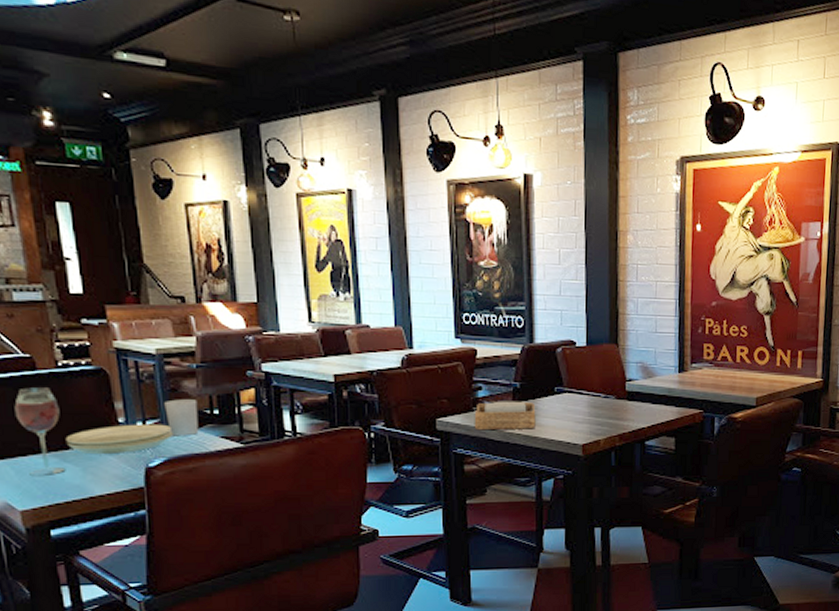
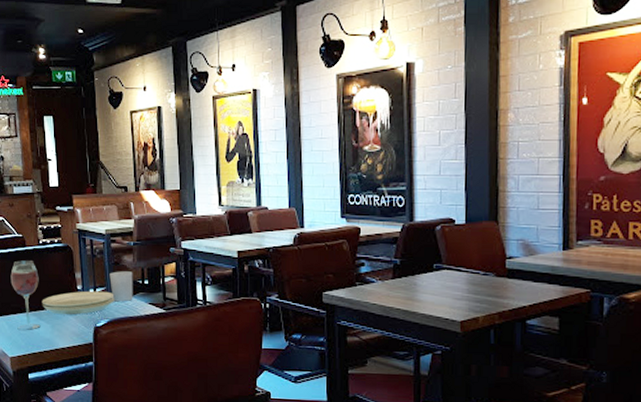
napkin holder: present [474,401,536,431] -> none [356,276,415,305]

